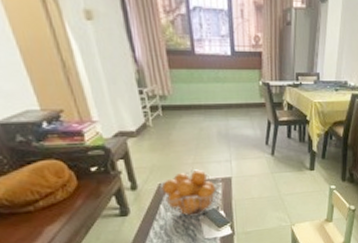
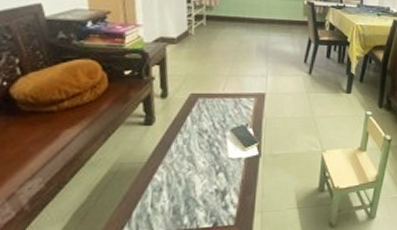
fruit basket: present [159,169,221,217] -> none [190,82,255,133]

